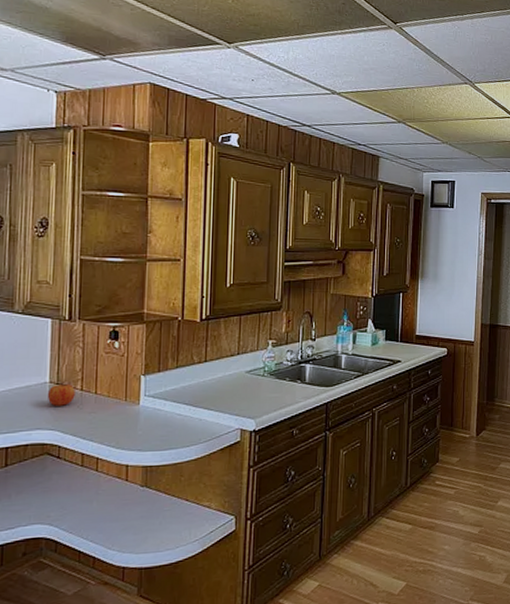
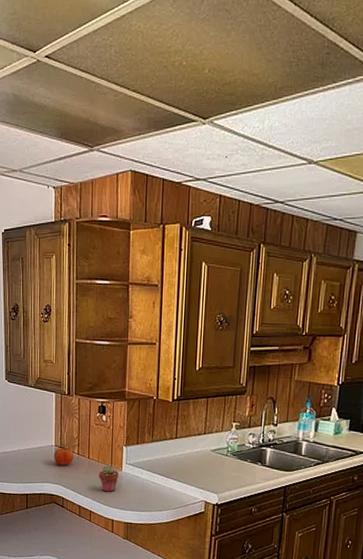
potted succulent: none [109,400,135,432] -> present [99,465,119,492]

